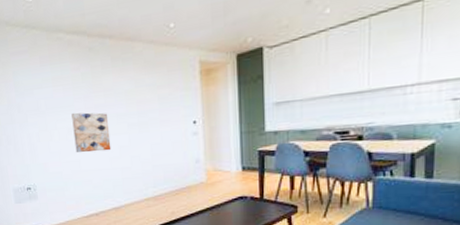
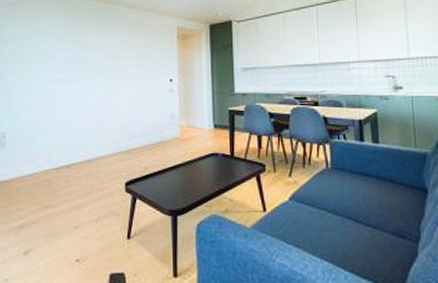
wall art: present [71,112,111,153] -> none [53,63,89,103]

